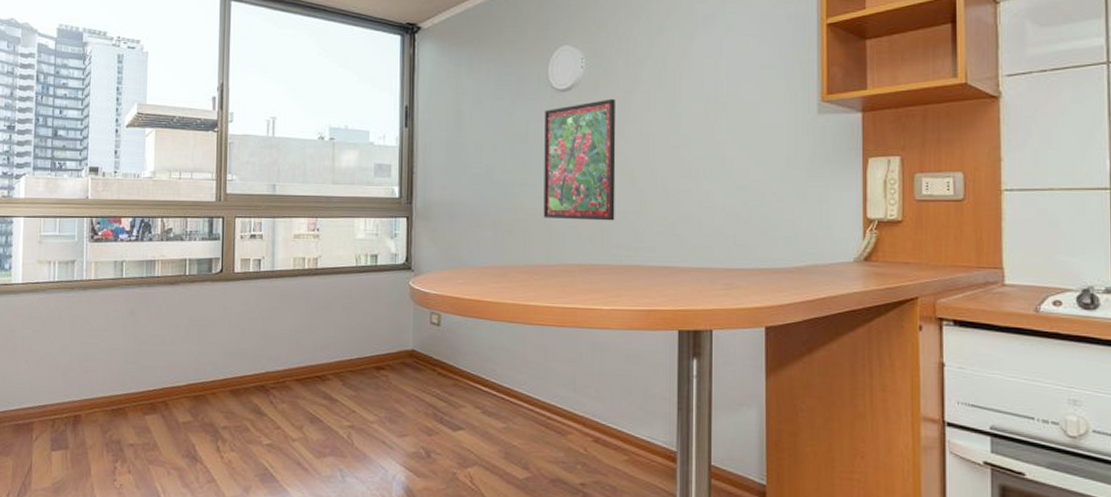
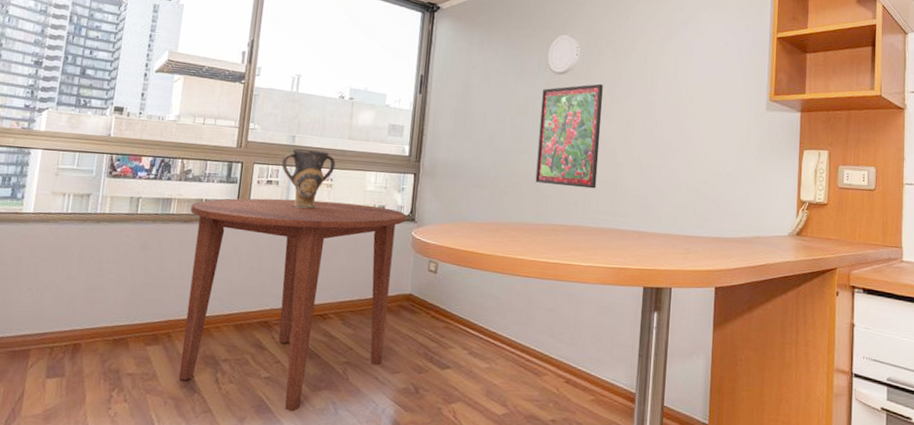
dining table: none [175,253,401,480] -> present [178,198,406,412]
vase: none [264,198,321,262] -> present [282,148,336,209]

